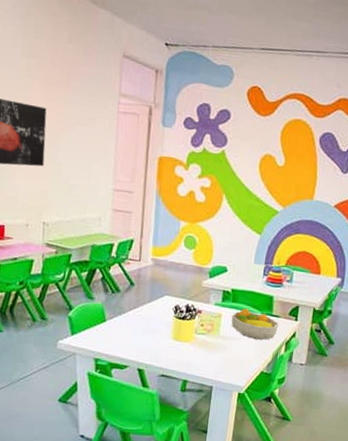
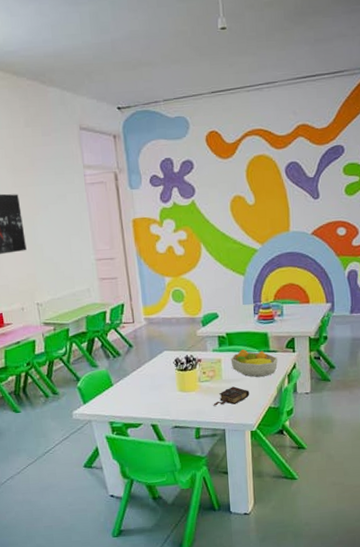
book: none [205,344,245,363] -> present [213,386,250,406]

